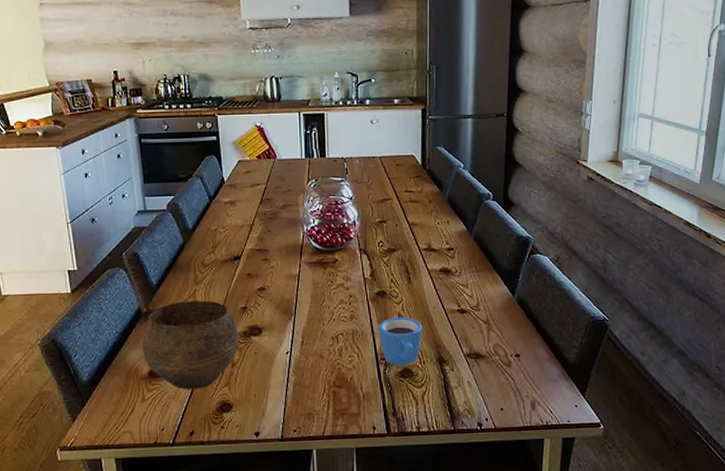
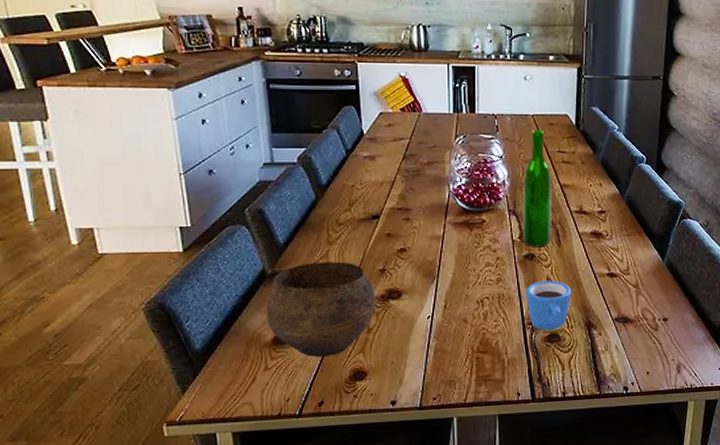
wine bottle: none [373,171,401,285] -> present [523,130,551,247]

